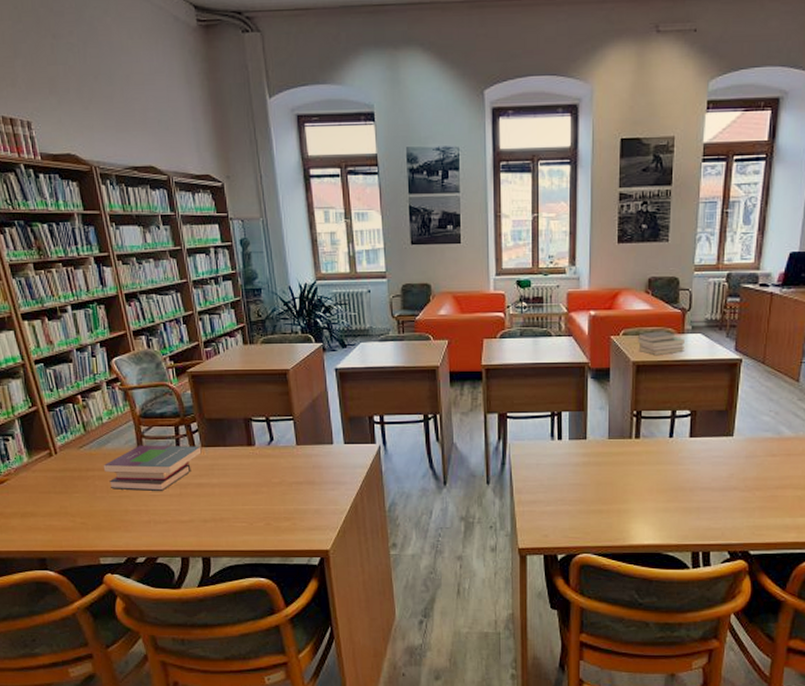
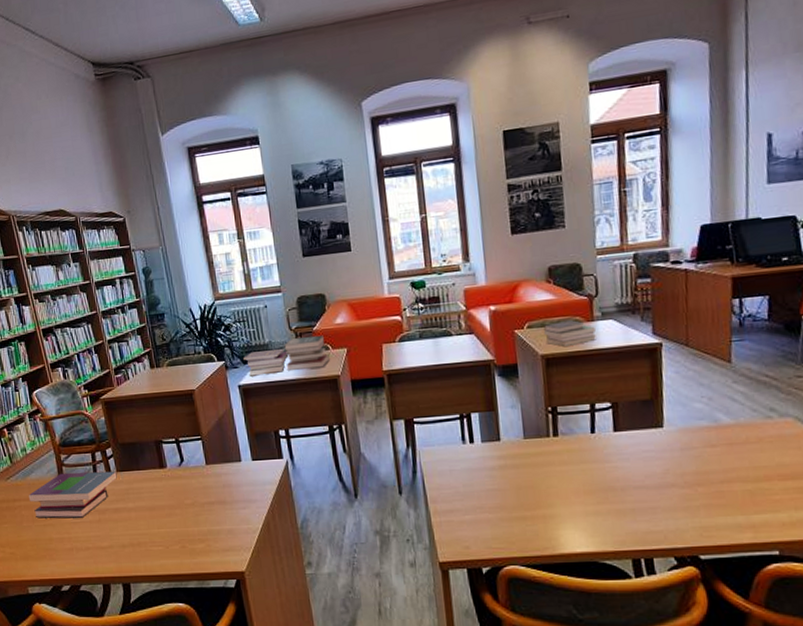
books: none [342,336,389,360] -> present [243,349,289,377]
books: none [385,324,430,359] -> present [284,334,330,372]

